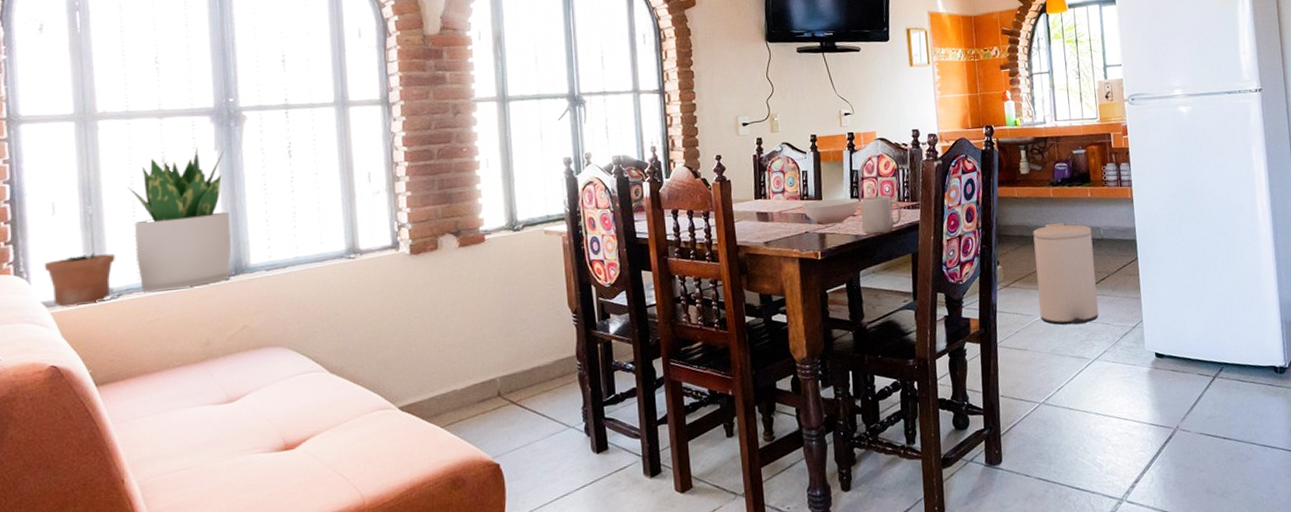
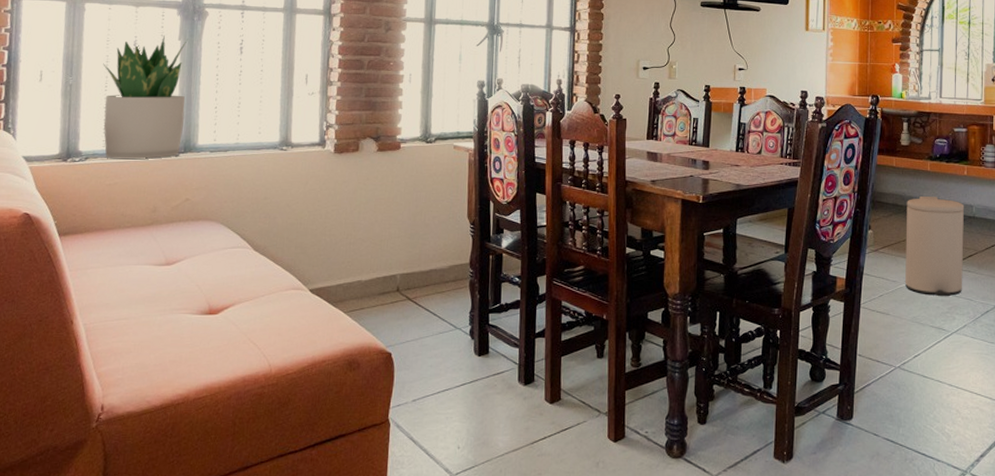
planter: present [44,252,115,307] -> none [28,118,87,163]
bowl: present [801,198,860,225] -> none [689,147,745,172]
mug: present [860,195,902,234] -> none [744,149,782,185]

